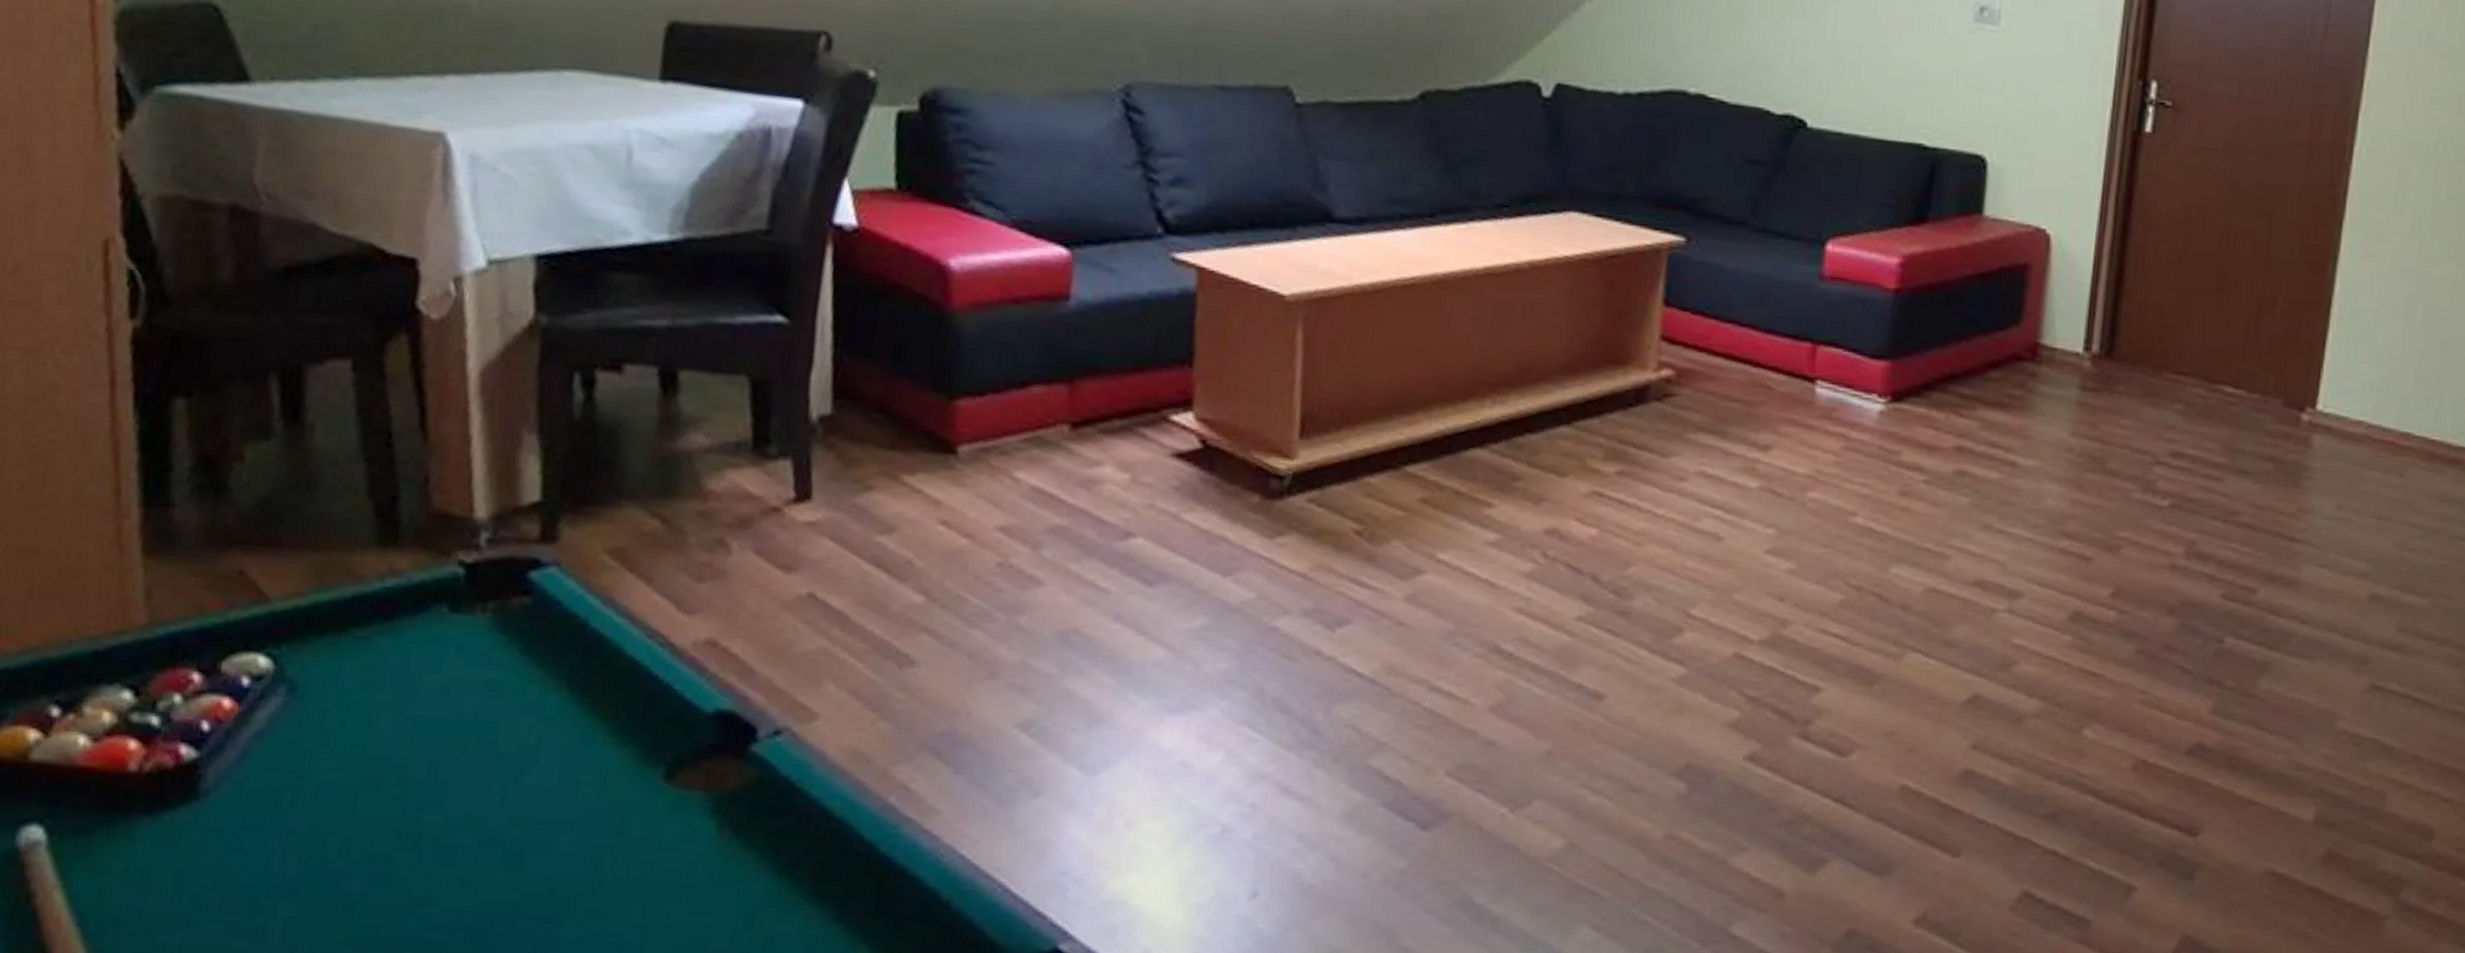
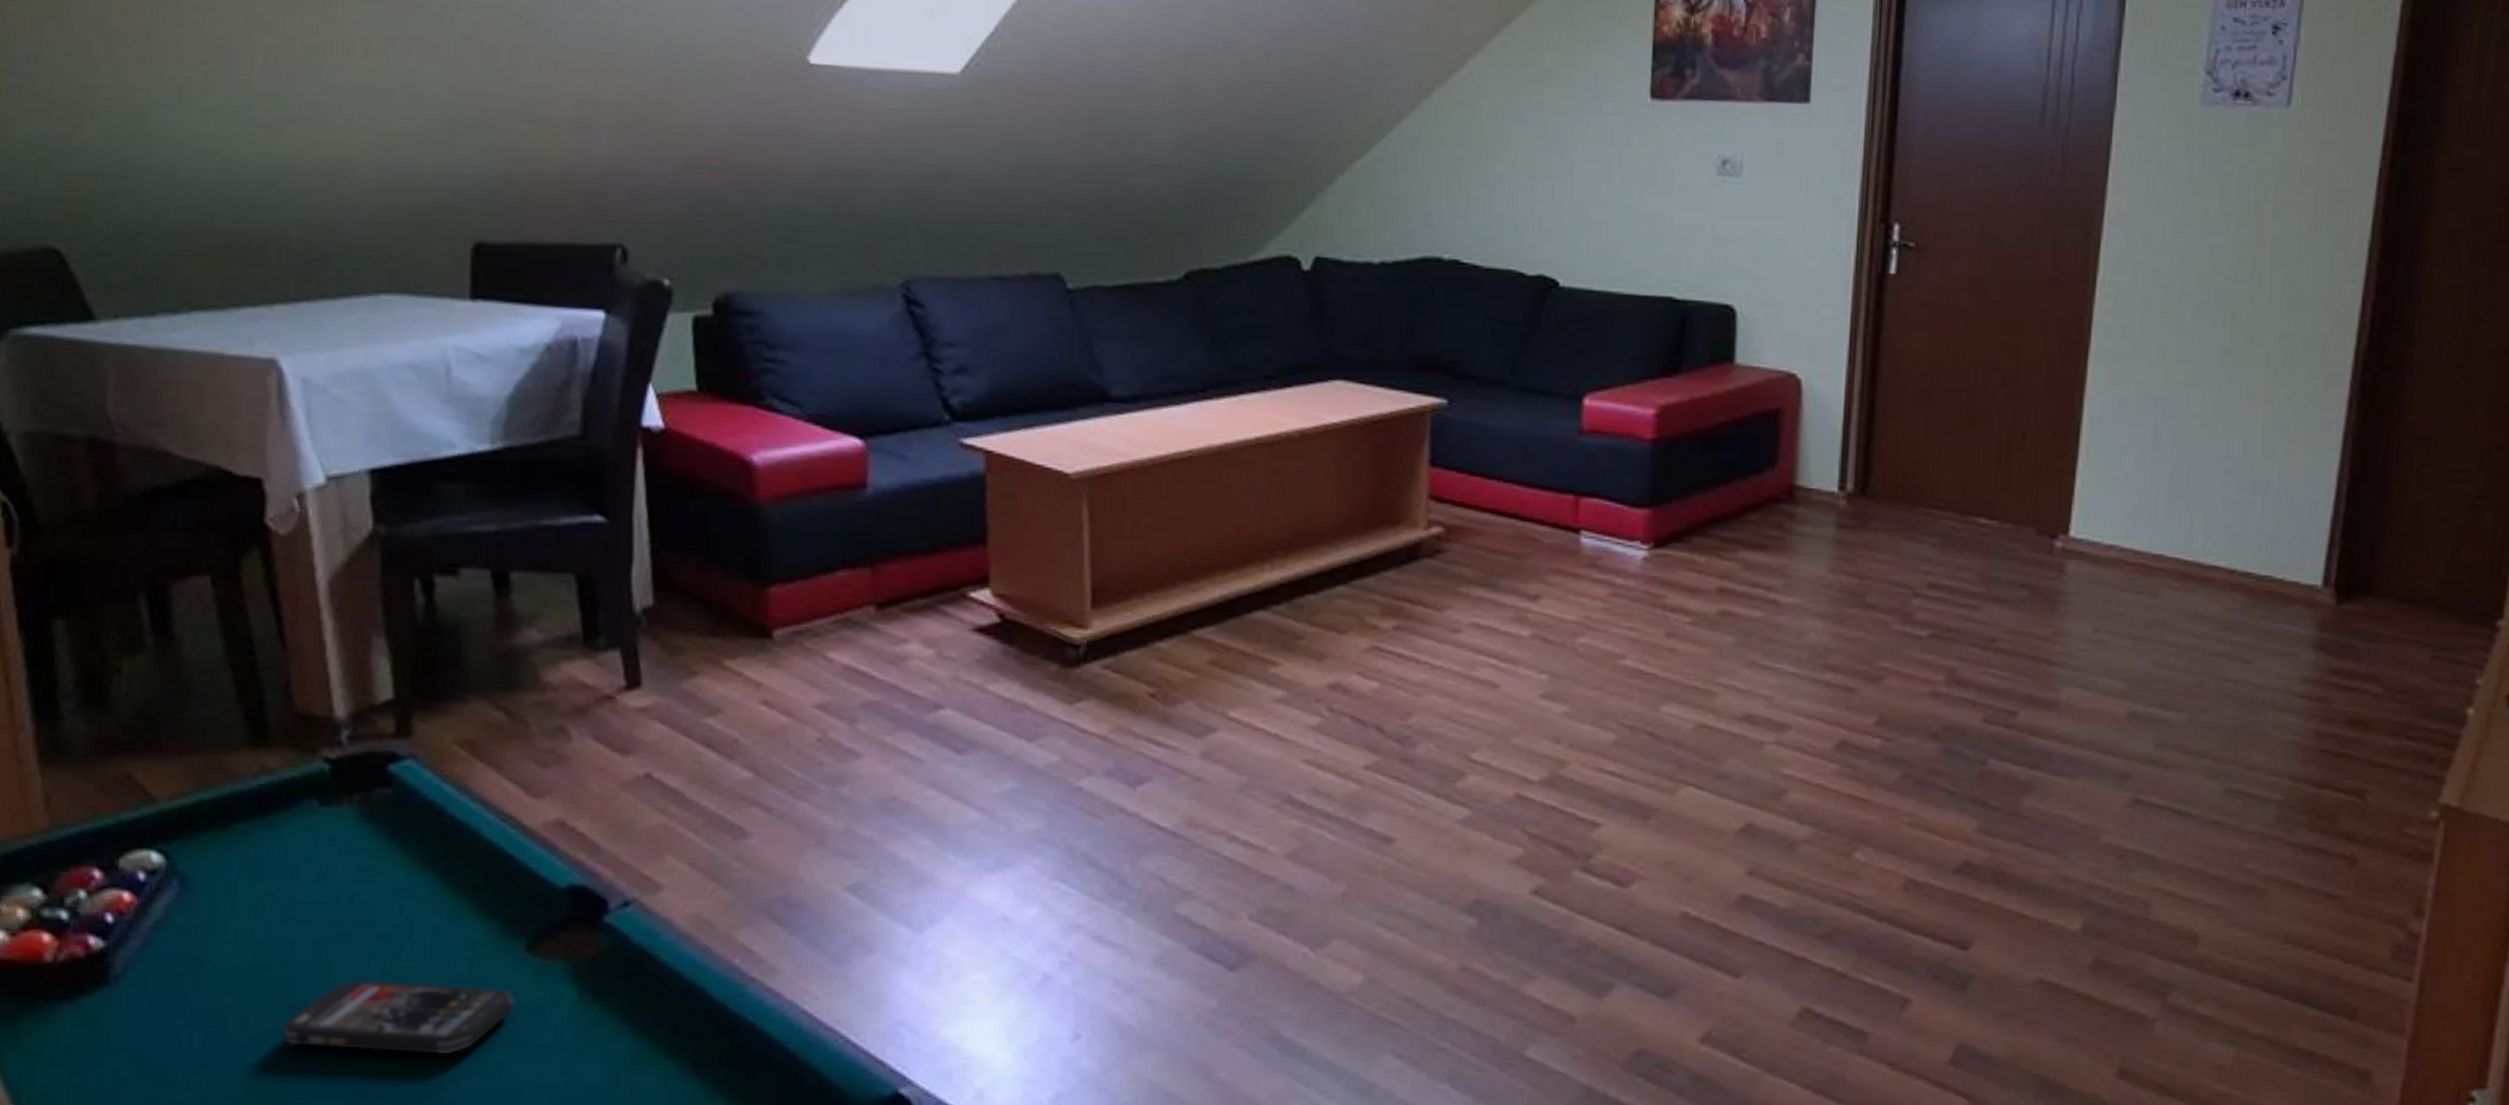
smartphone: none [386,803,647,891] -> present [282,979,515,1056]

